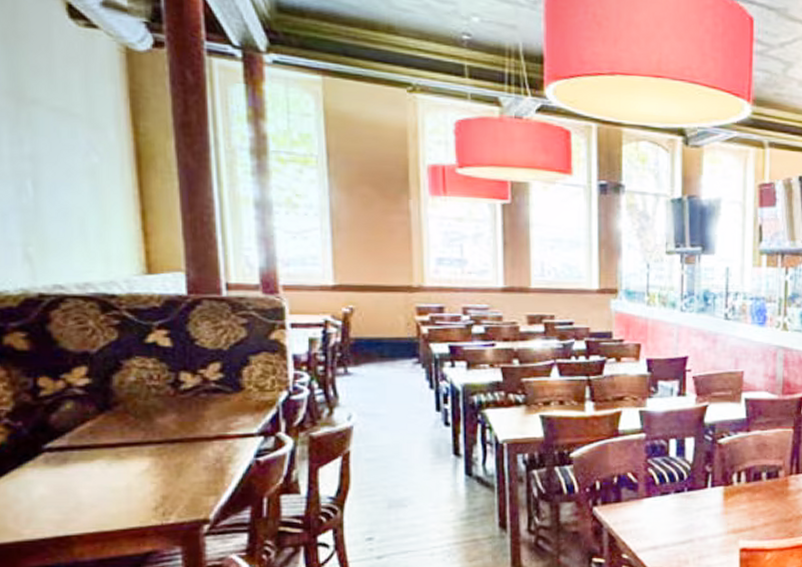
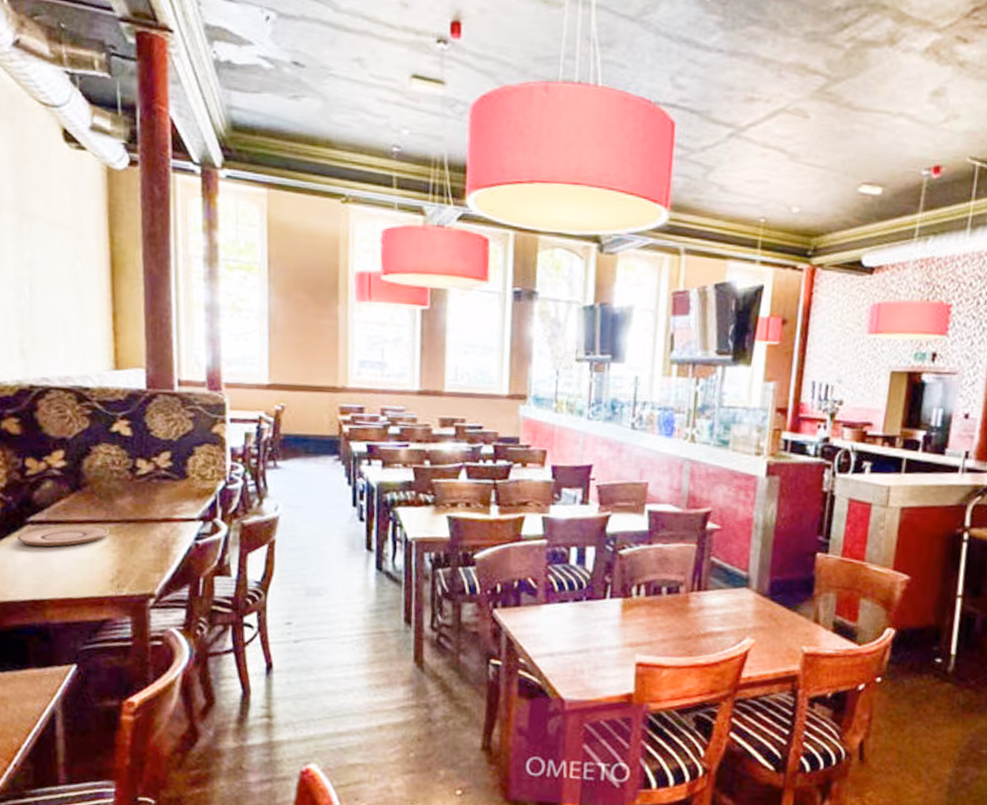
plate: none [32,449,148,476] -> present [17,525,108,547]

